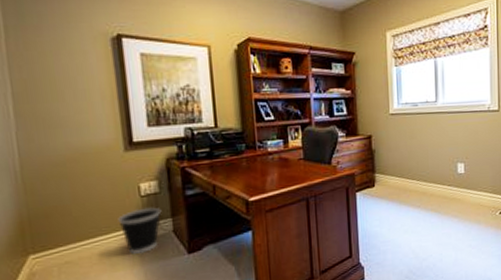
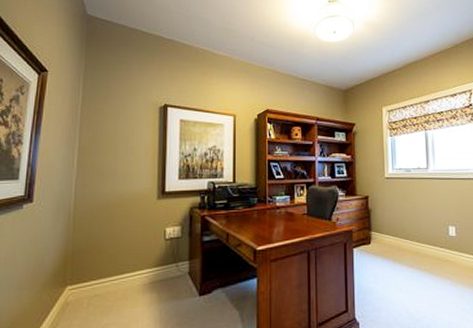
wastebasket: present [118,207,162,255] -> none [144,250,181,293]

